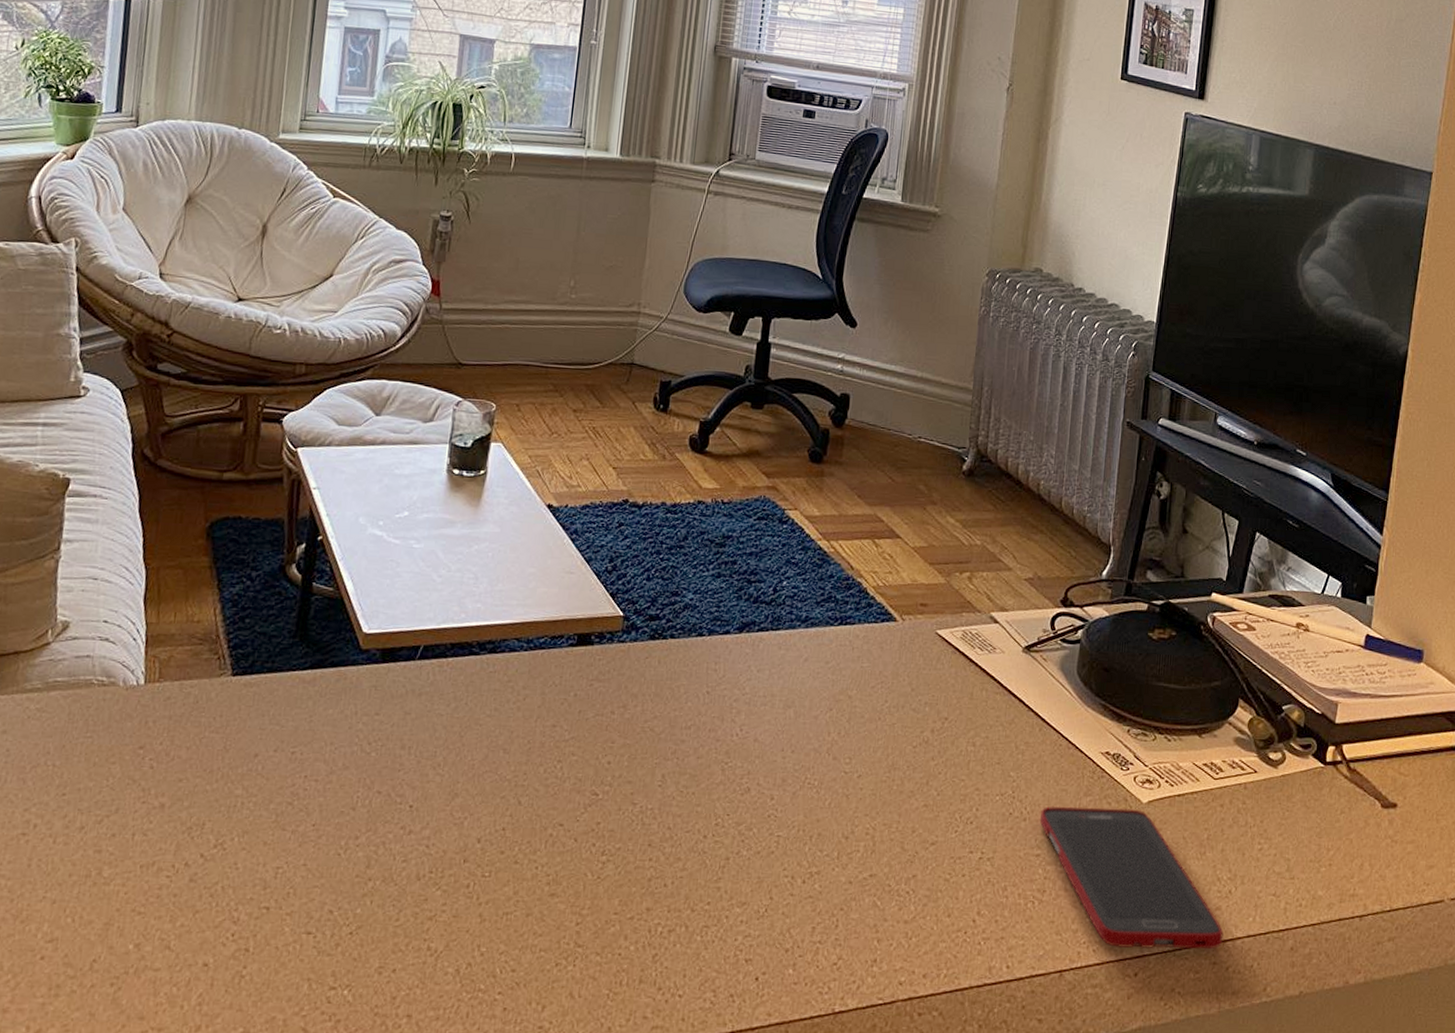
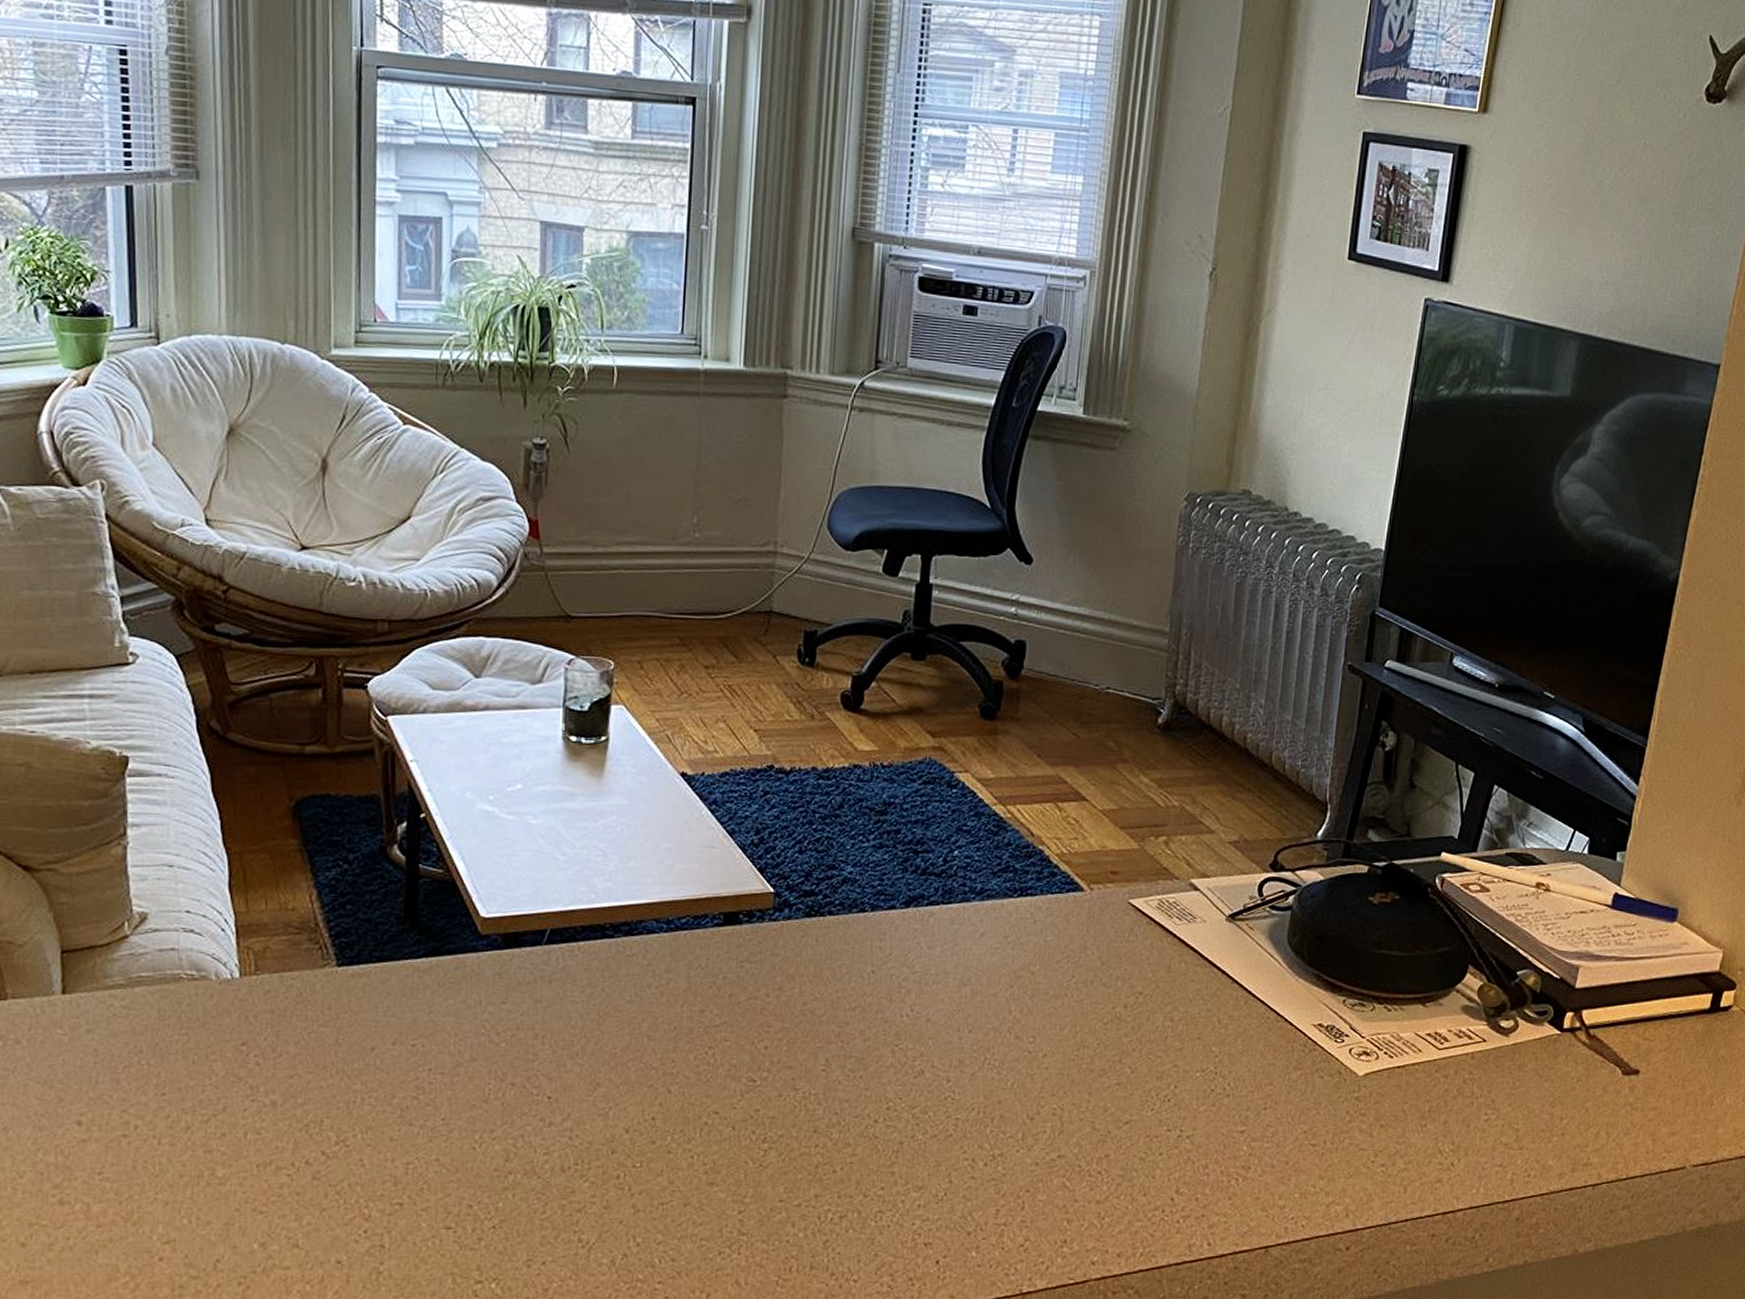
cell phone: present [1039,805,1224,950] -> none [1244,1081,1444,1223]

